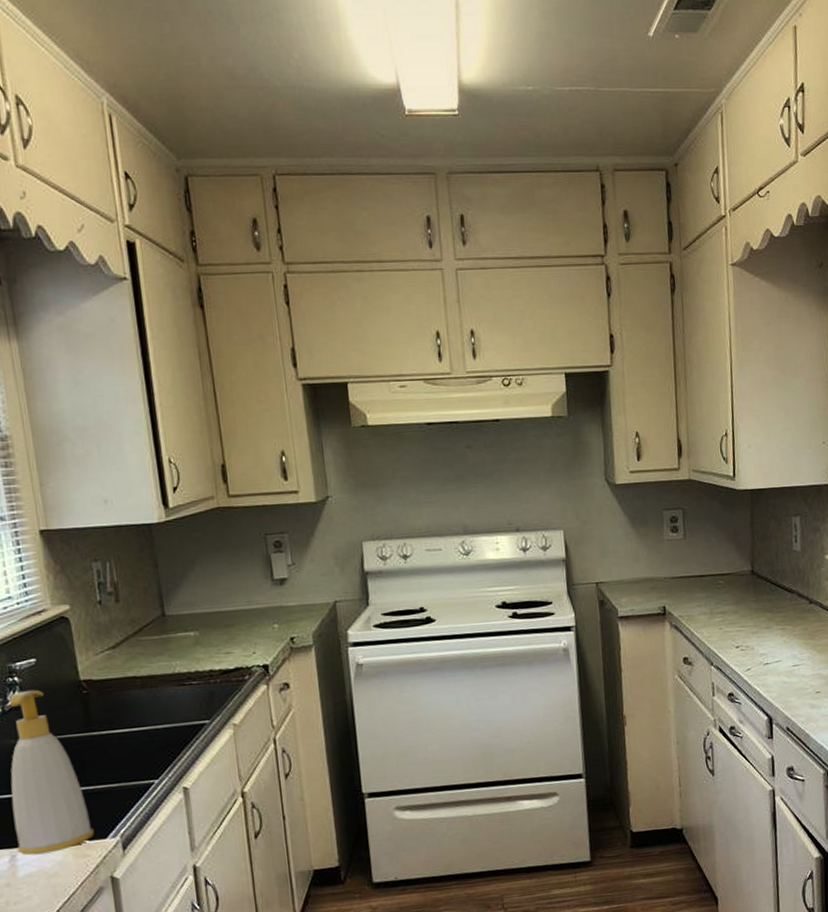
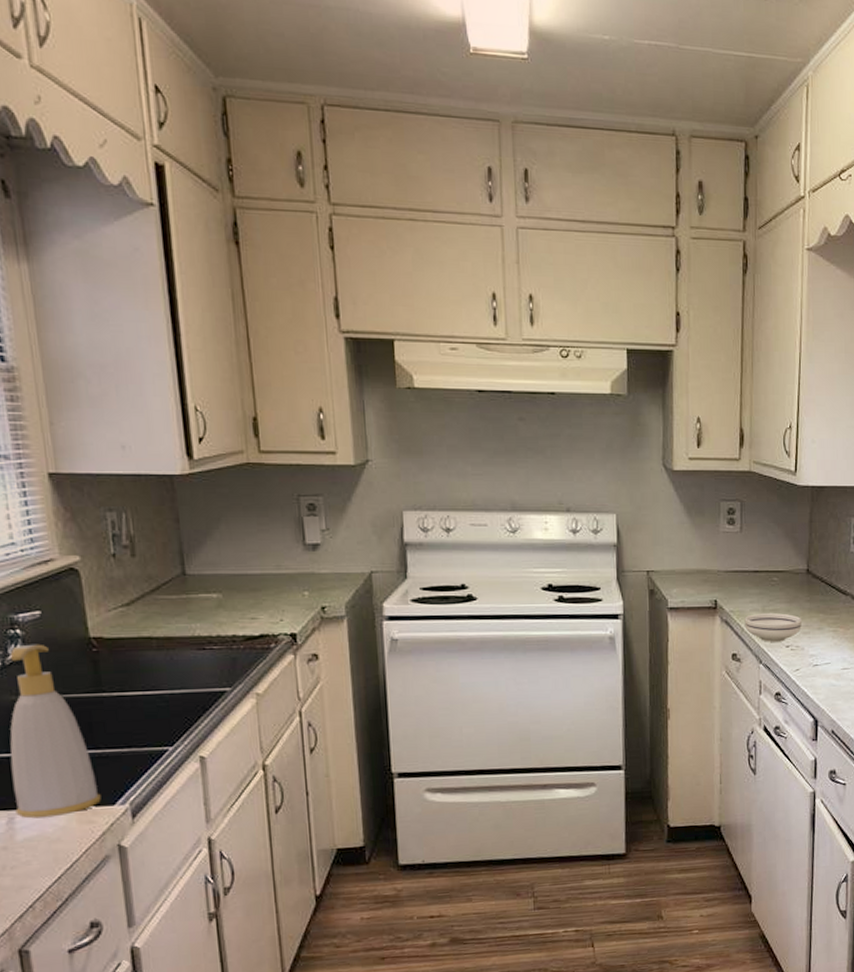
bowl: none [693,615,751,644] -> present [744,612,803,642]

